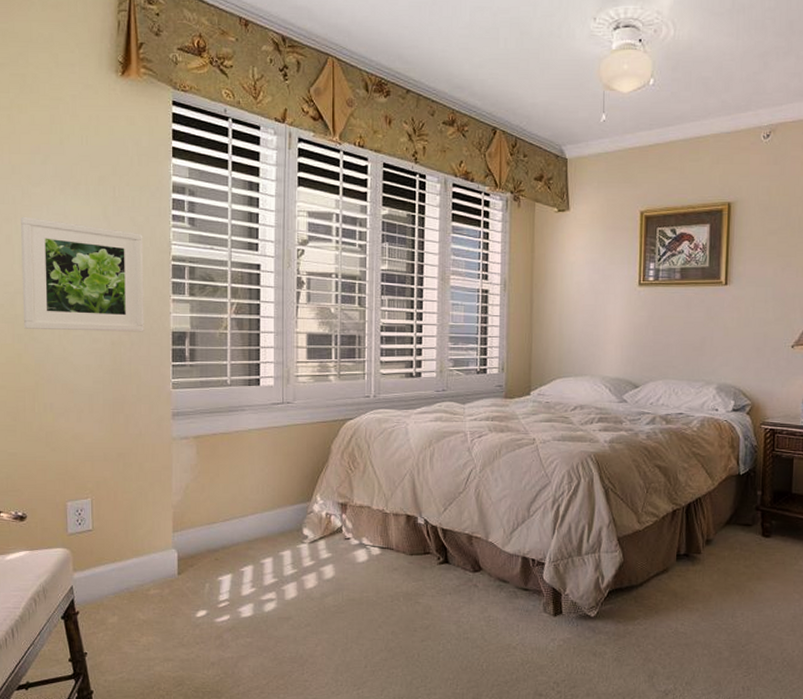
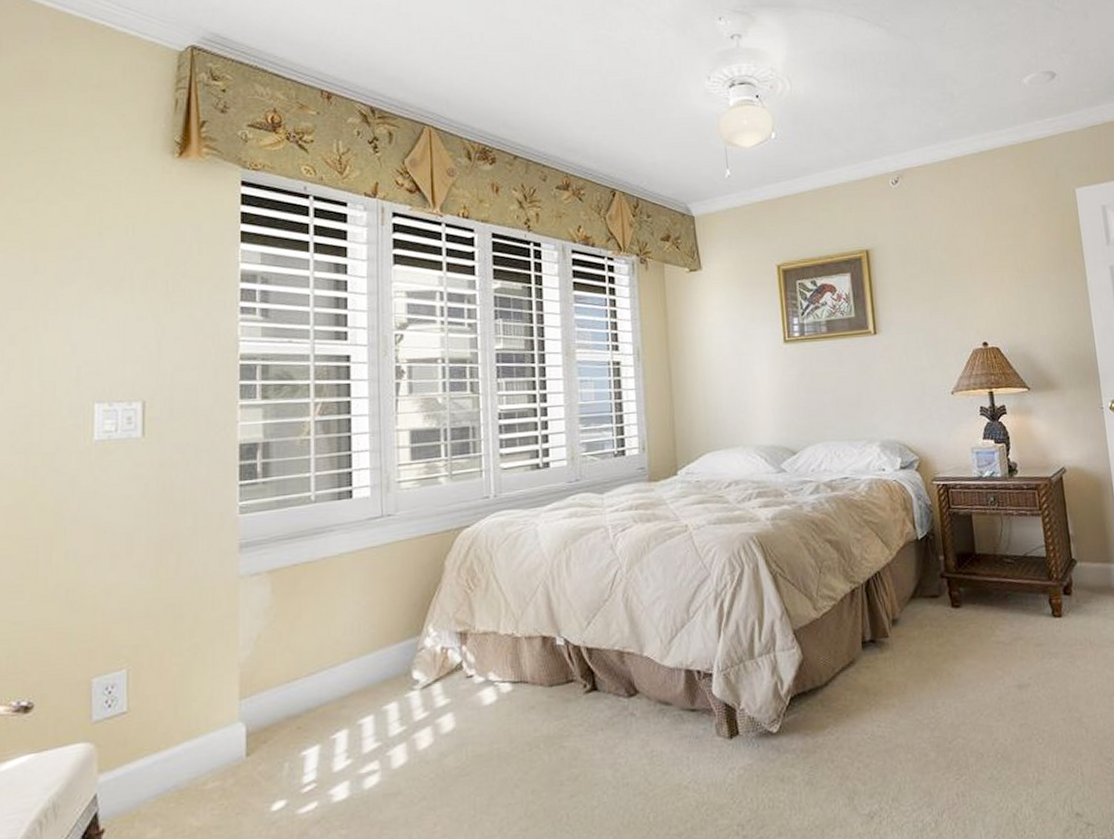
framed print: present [21,216,144,332] -> none [40,322,203,459]

